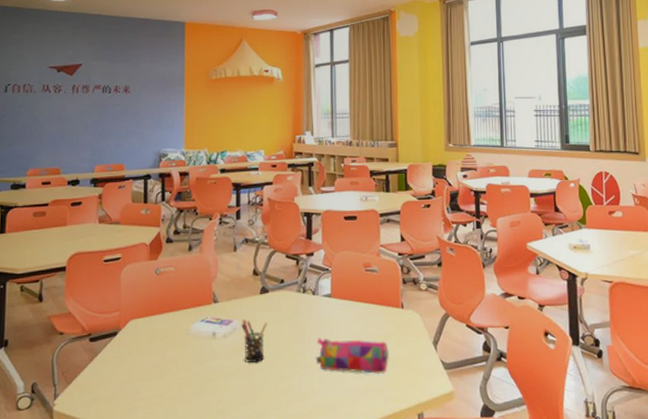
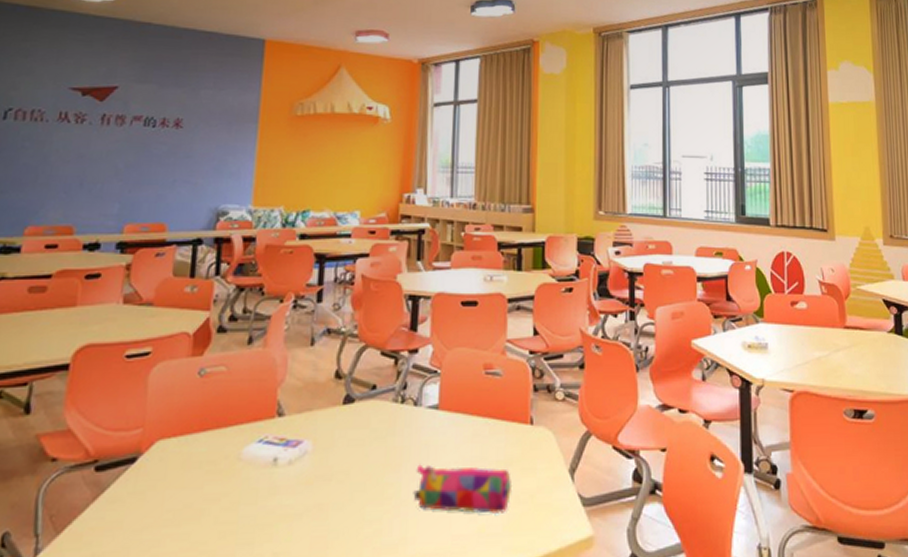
pen holder: present [241,319,267,362] -> none [314,439,350,499]

